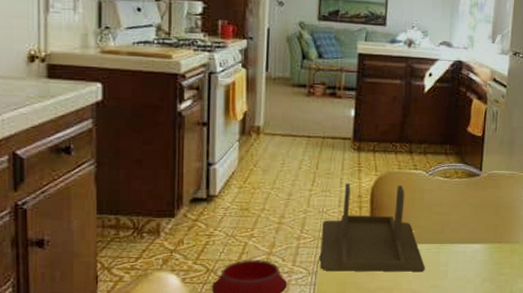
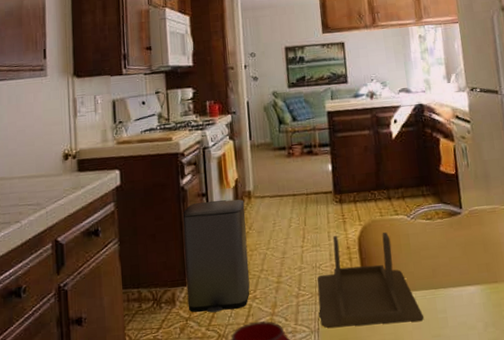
pedal bin: none [174,131,252,247] -> present [182,199,250,313]

